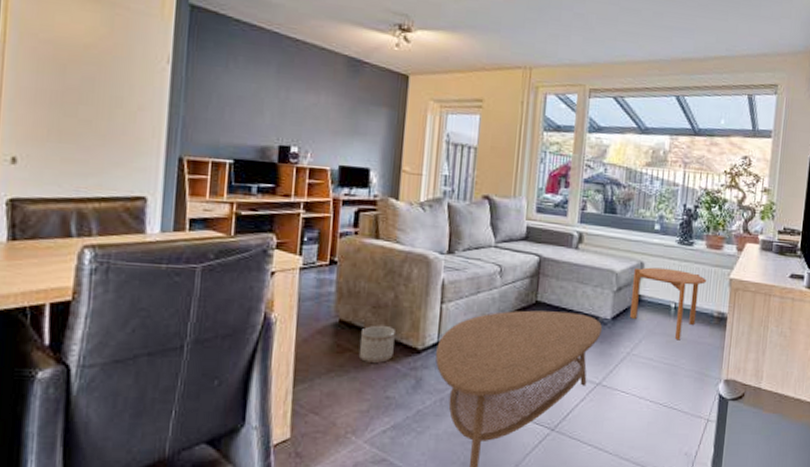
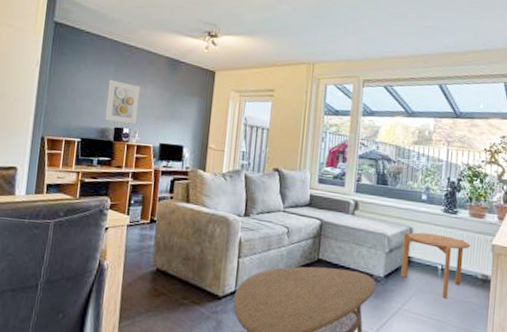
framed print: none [265,84,312,142] -> present [105,80,141,125]
planter: present [359,325,395,363] -> none [172,274,201,306]

